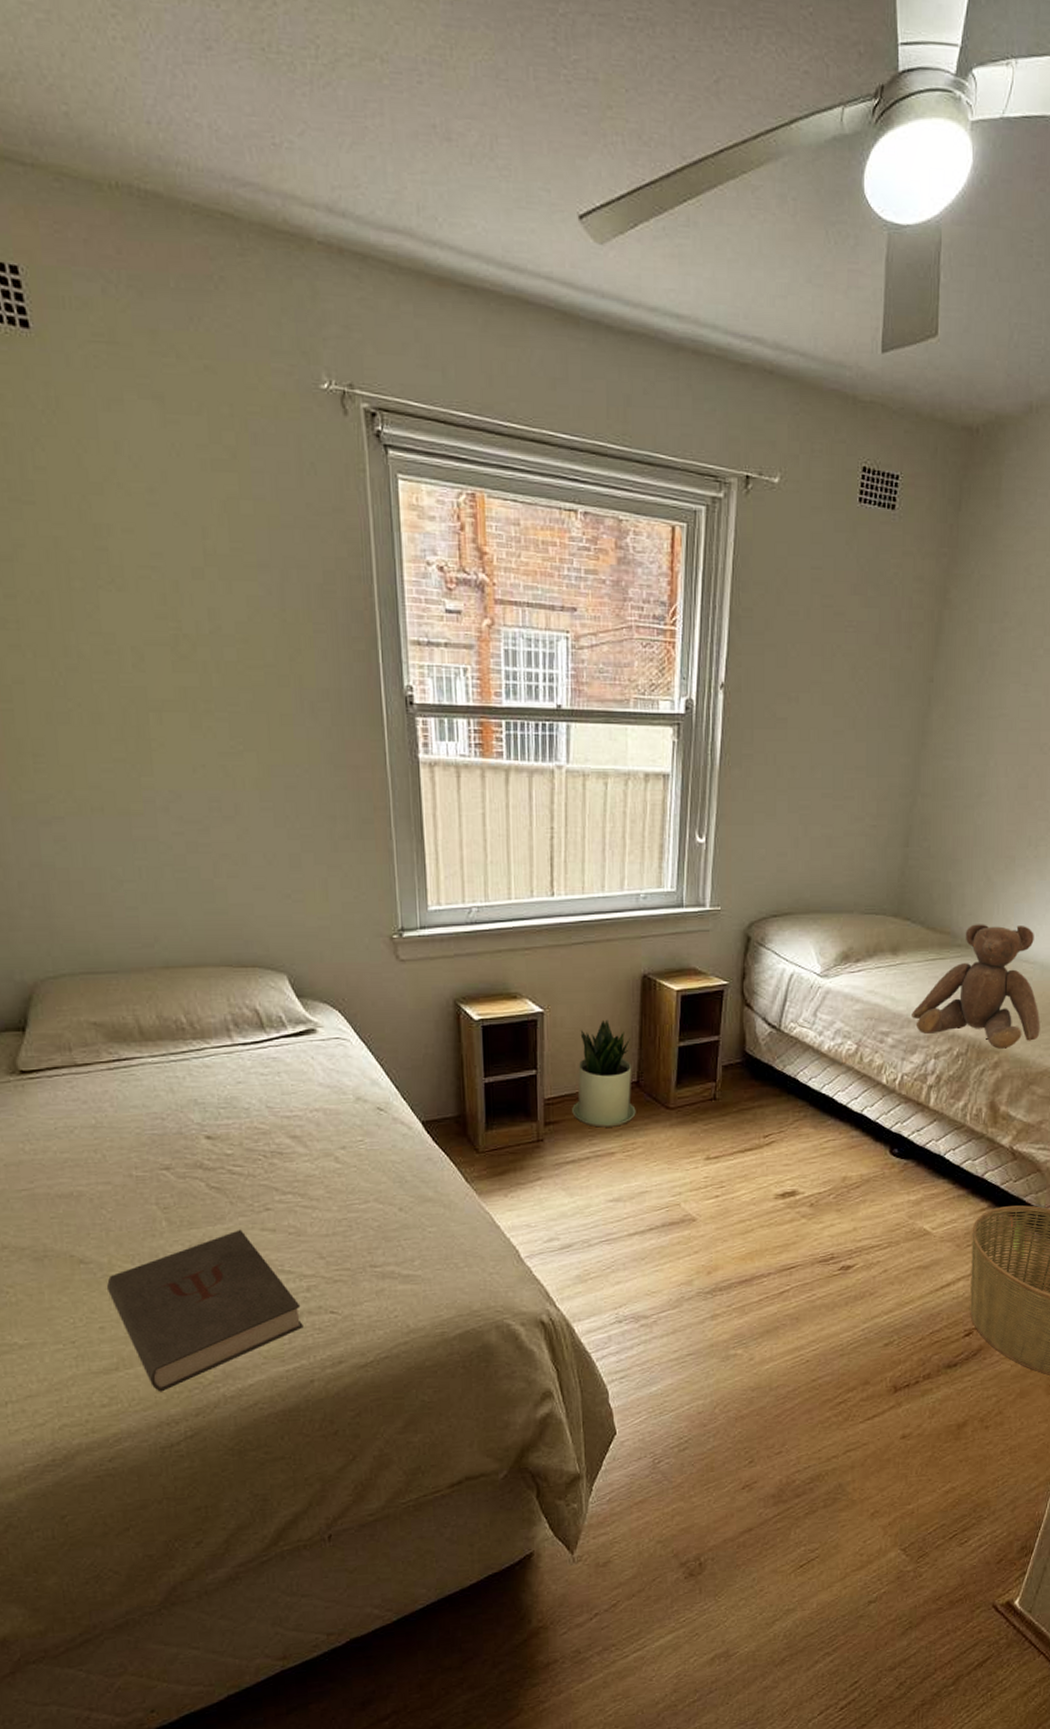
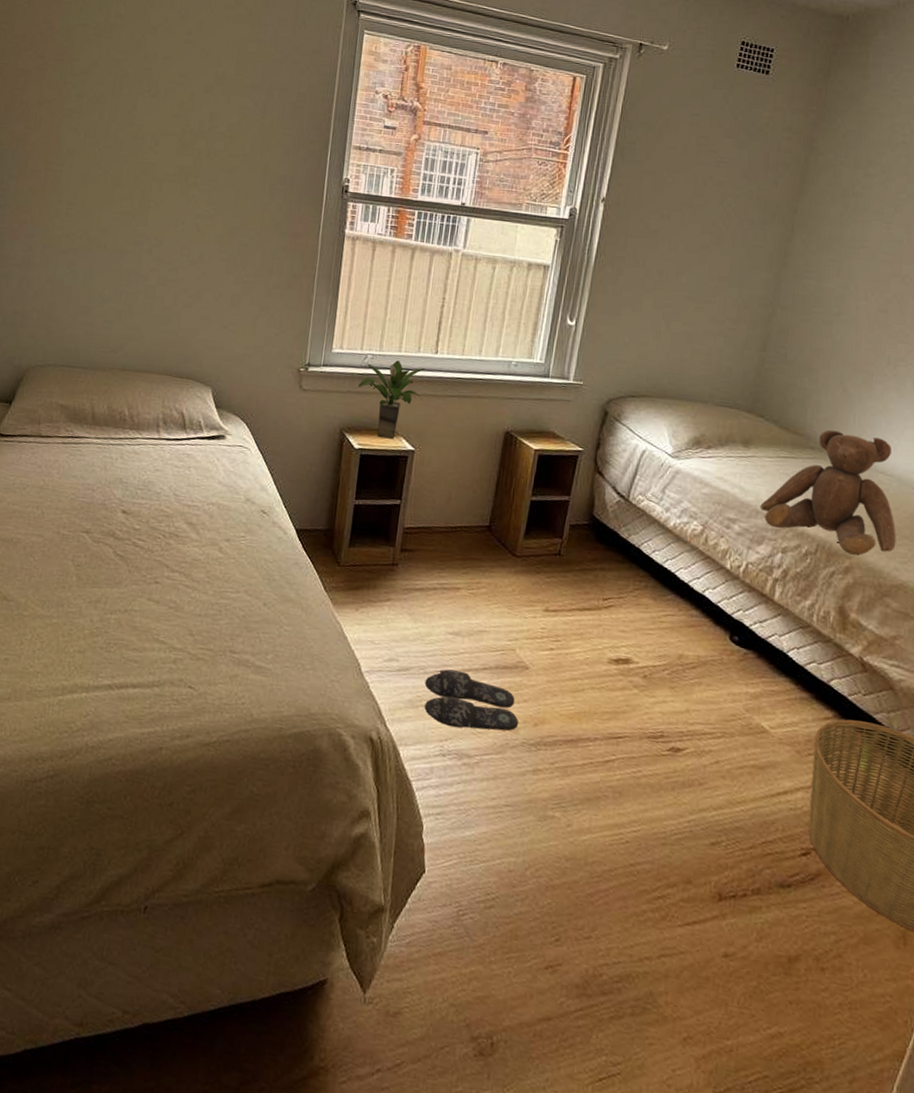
book: present [107,1229,304,1392] -> none [18,595,166,729]
potted plant: none [467,910,544,1003] -> present [358,360,425,439]
planter: present [572,1021,636,1128] -> none [427,466,488,565]
slippers: none [590,1236,691,1292] -> present [424,669,518,731]

